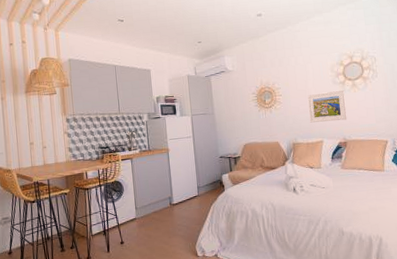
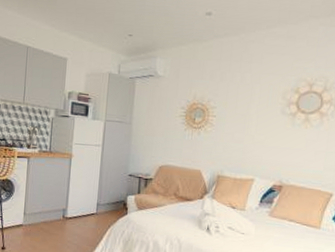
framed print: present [308,89,347,123] -> none [243,121,293,160]

